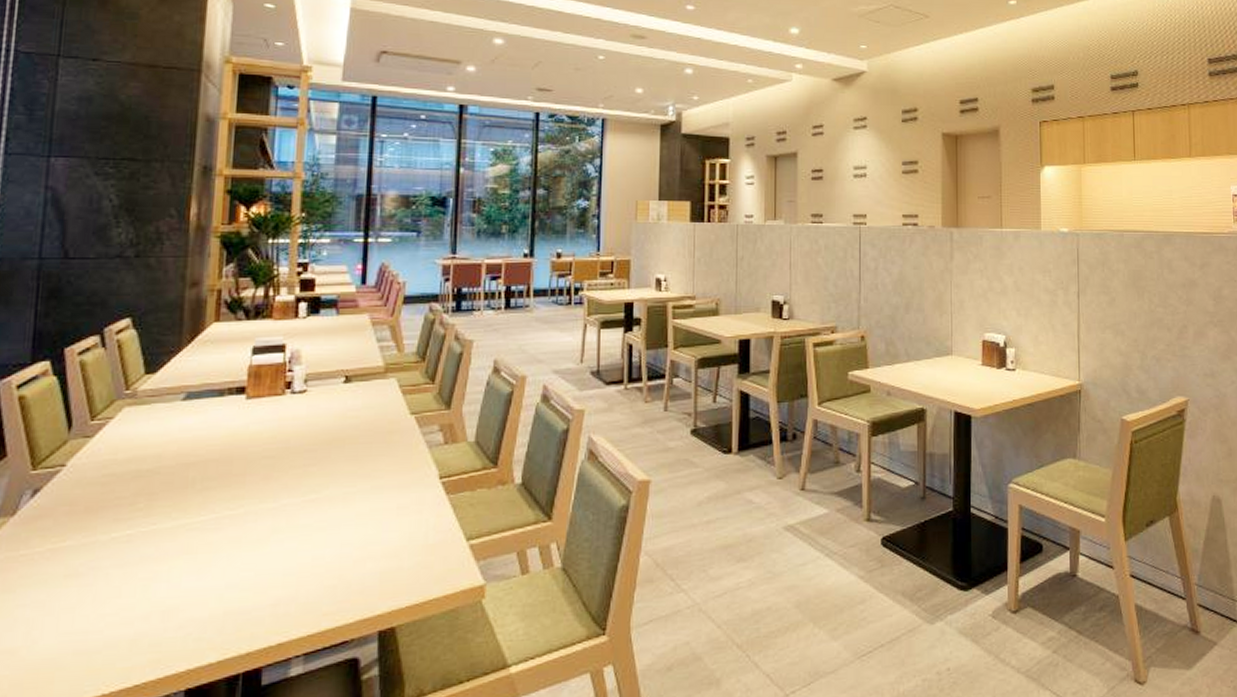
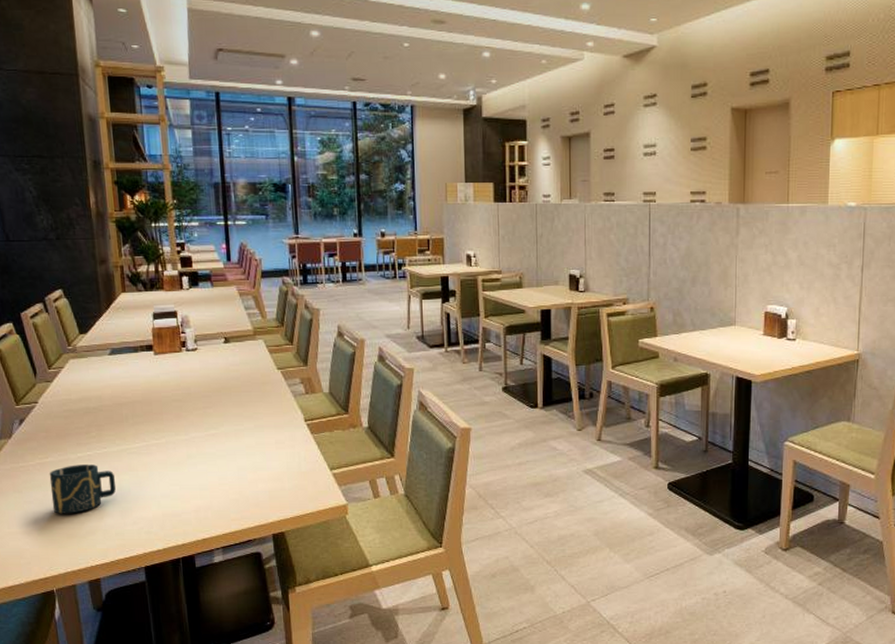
cup: none [58,547,161,621] -> present [49,465,116,514]

